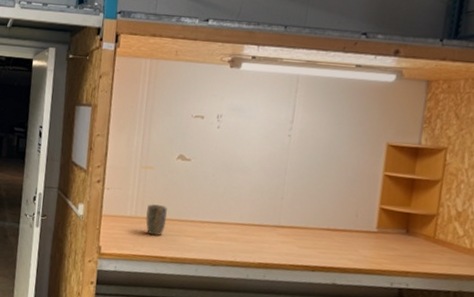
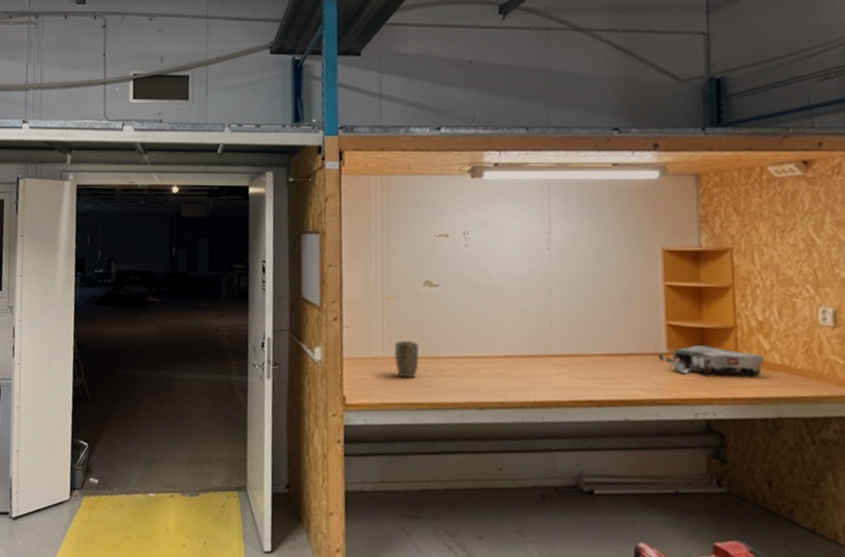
toolbox: none [366,226,457,257] -> present [655,344,765,377]

